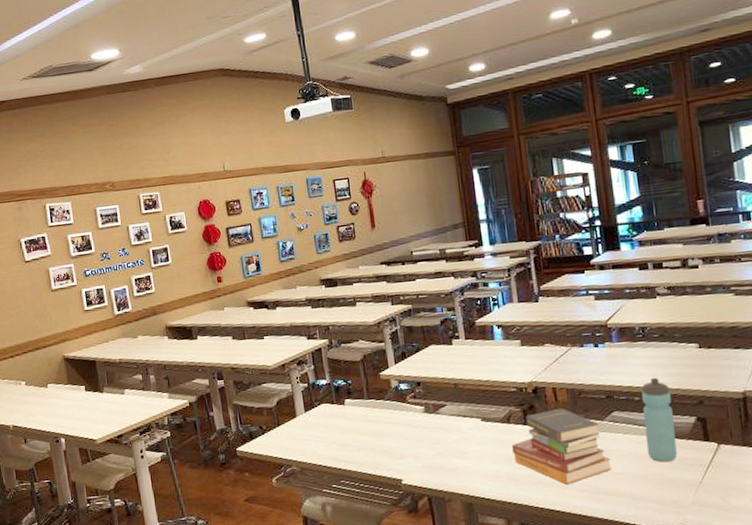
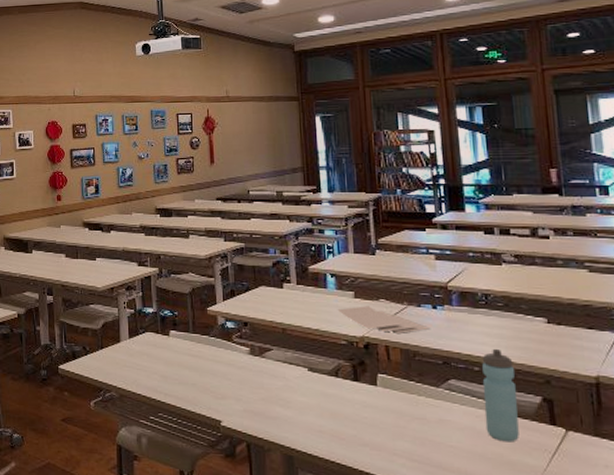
papers: none [505,352,593,376] -> present [337,306,430,333]
books: present [512,408,613,485] -> none [339,368,447,451]

